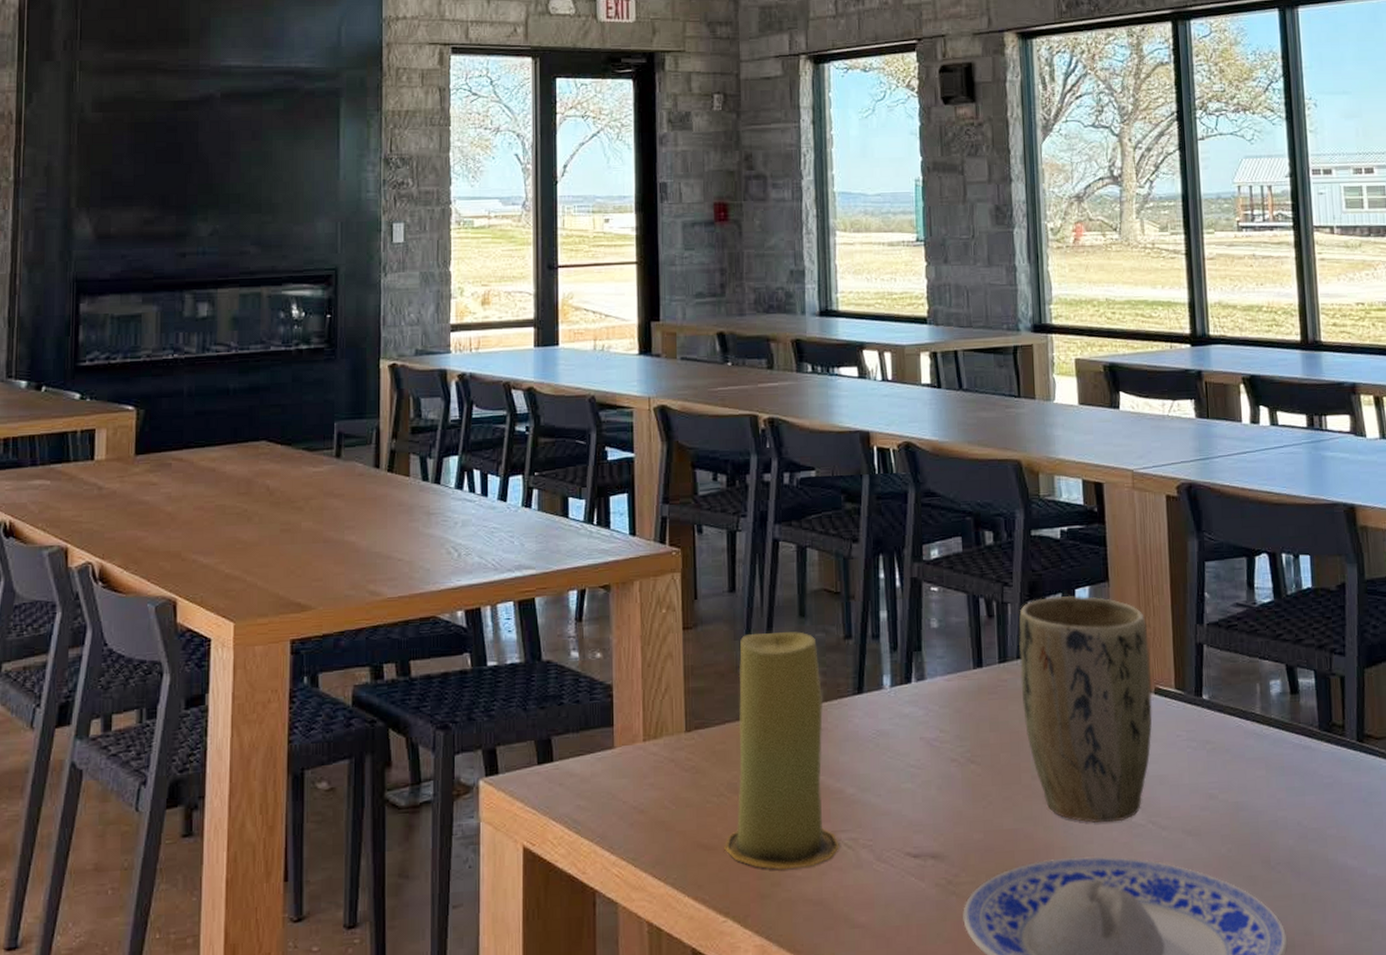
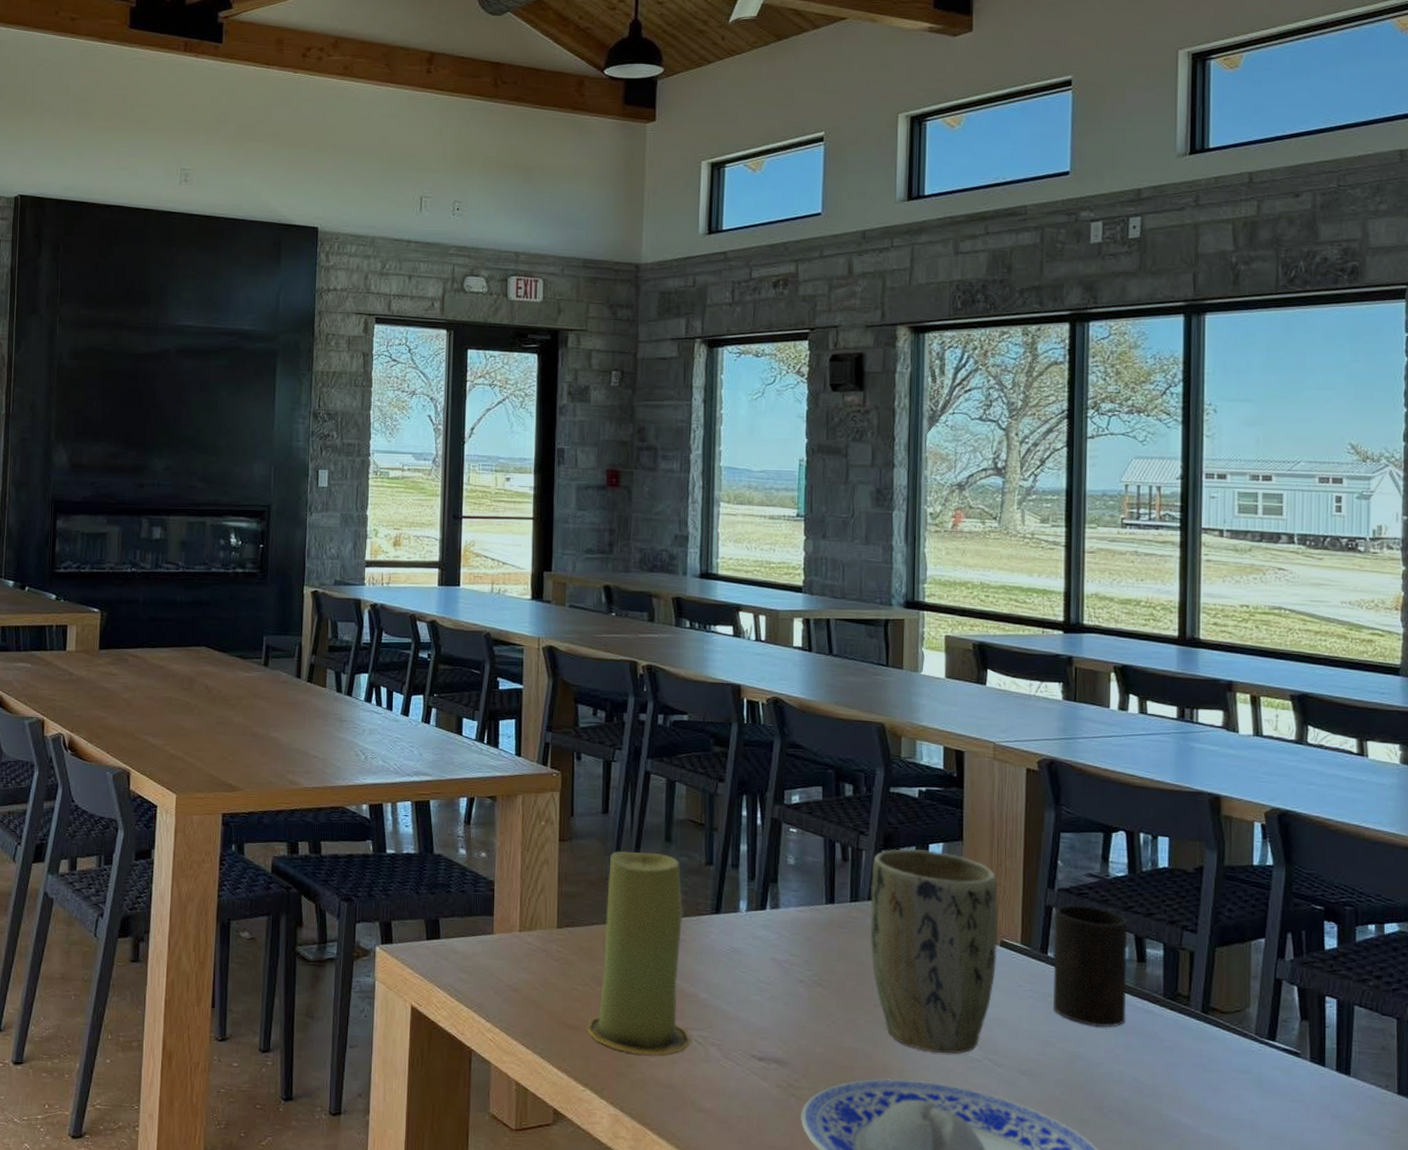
cup: none [1206,638,1284,772] -> present [1053,904,1127,1028]

